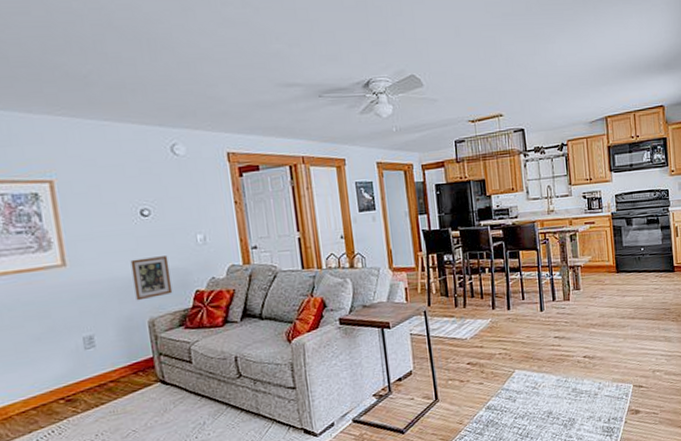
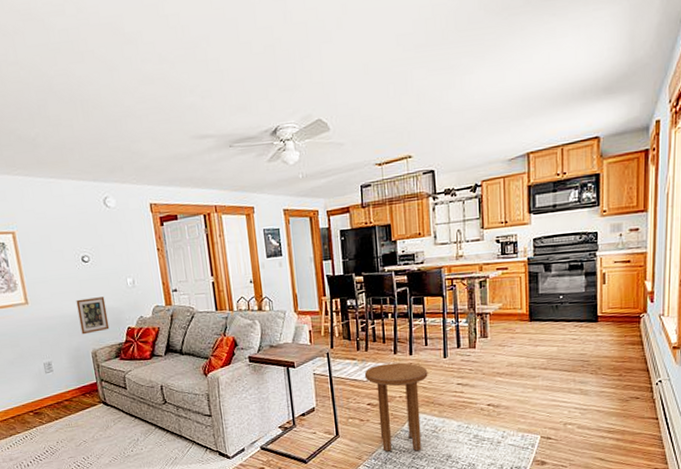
side table: none [463,318,526,413] -> present [364,362,428,452]

